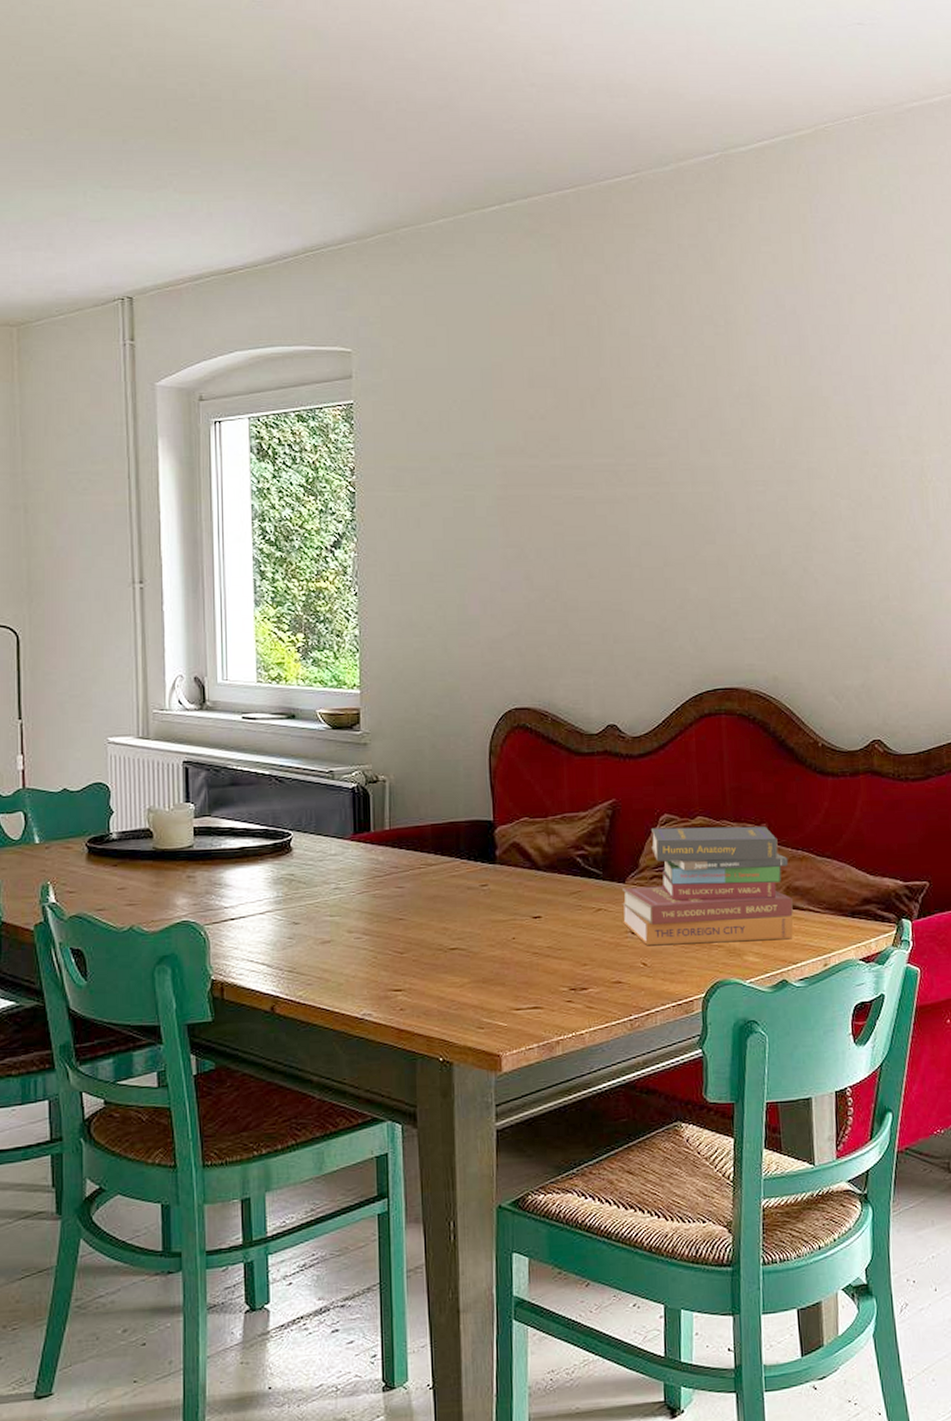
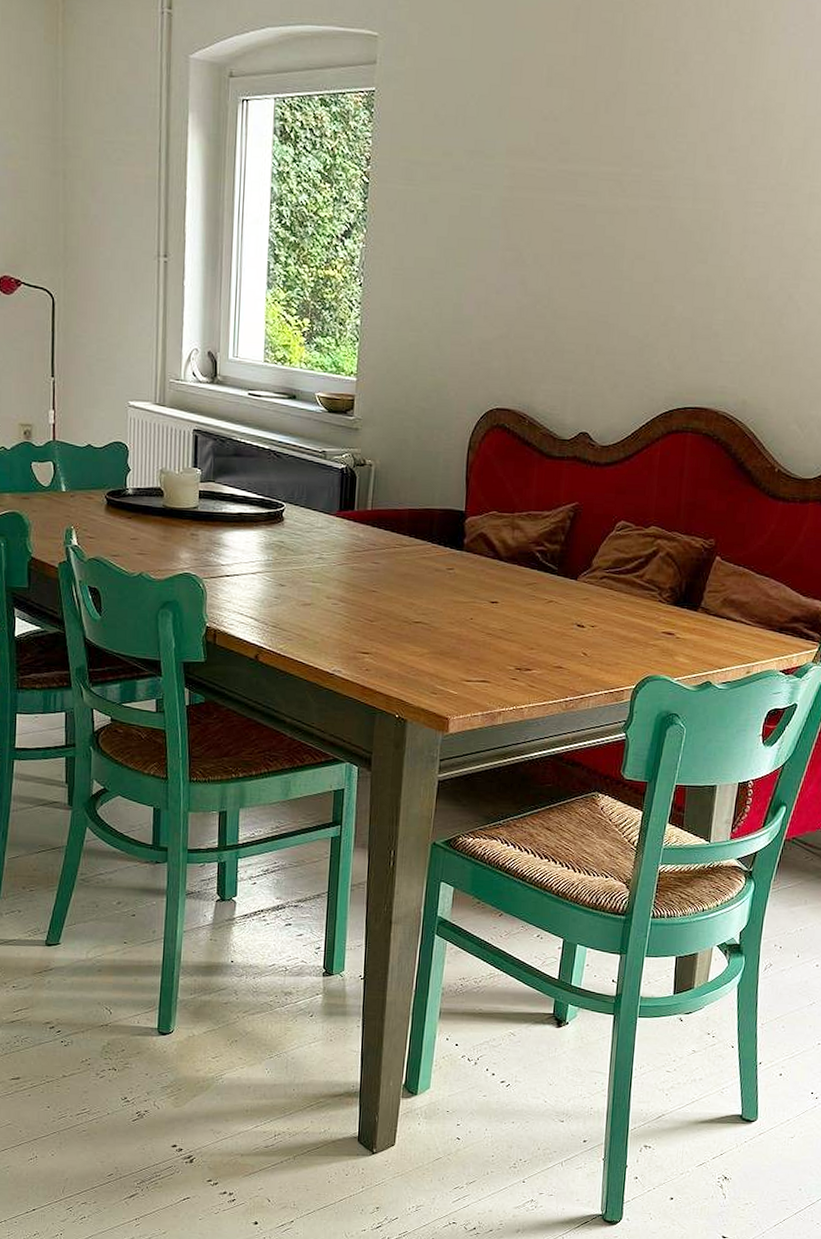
books: present [621,826,793,945] -> none [570,533,730,645]

